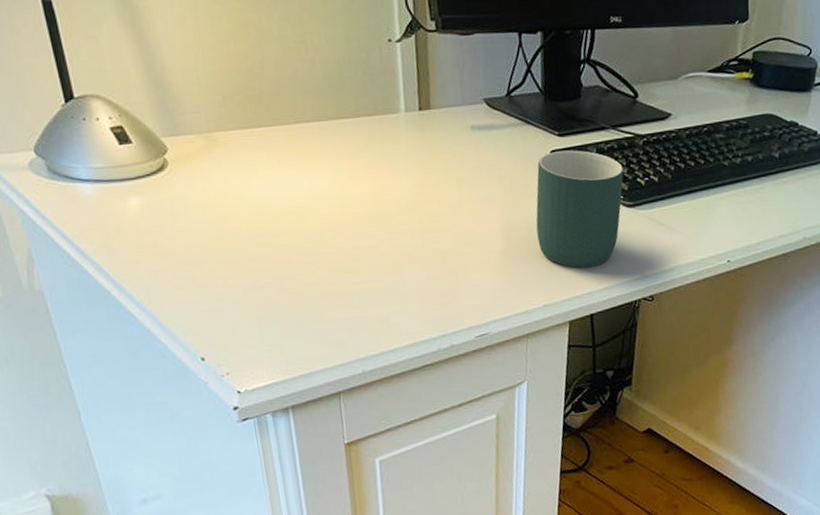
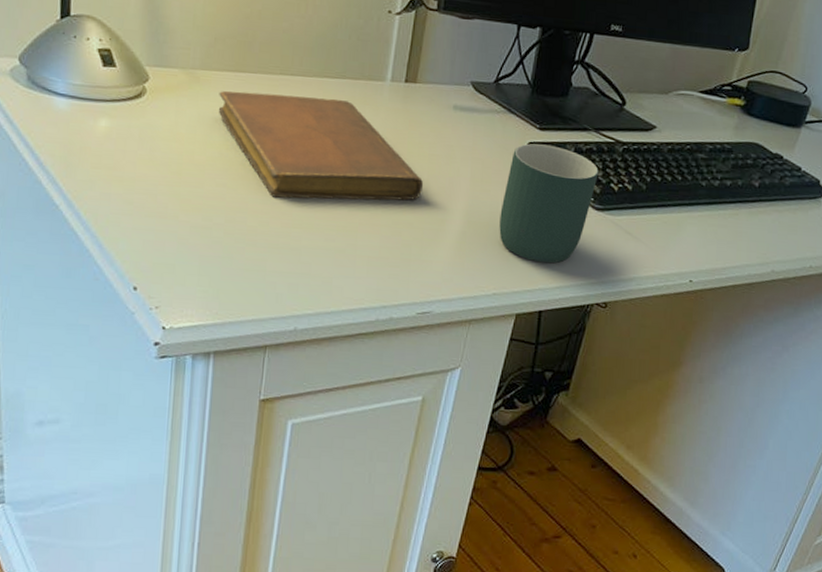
notebook: none [239,139,458,248] -> present [218,91,424,201]

